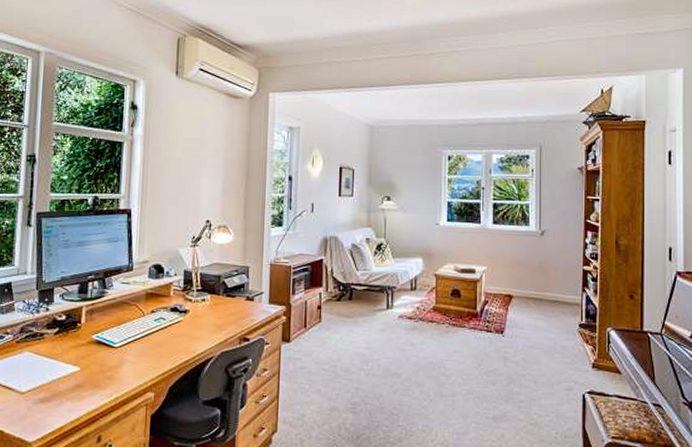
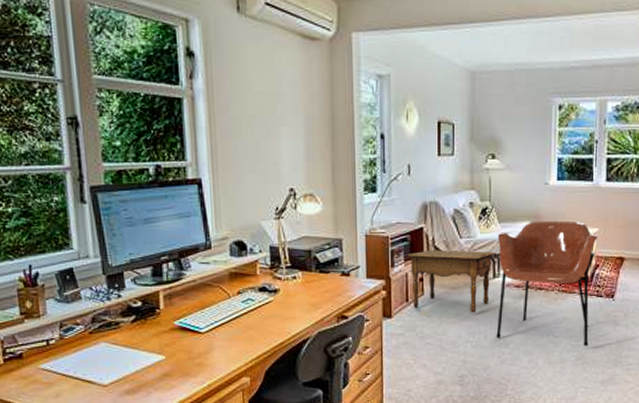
side table: none [307,280,388,342] -> present [407,250,494,313]
armchair: none [389,257,486,381] -> present [496,220,598,346]

